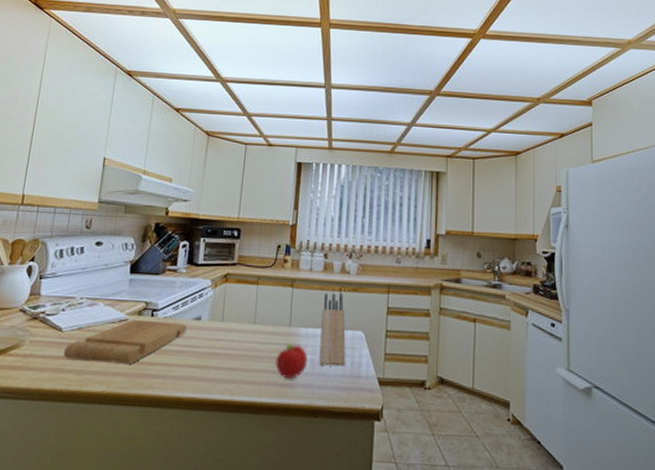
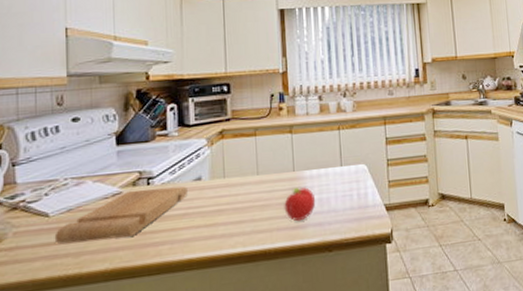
knife block: present [319,293,346,367] -> none [324,131,353,203]

